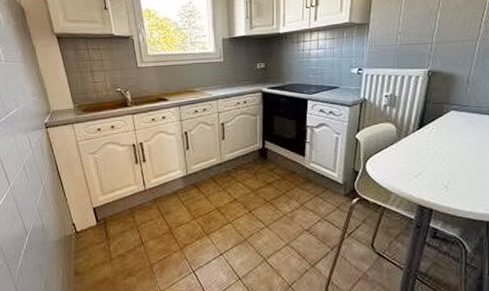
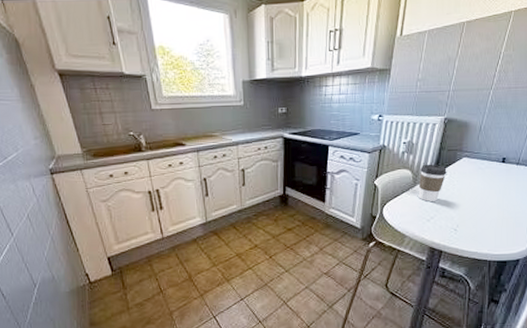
coffee cup: none [403,117,434,156] -> present [418,164,447,202]

